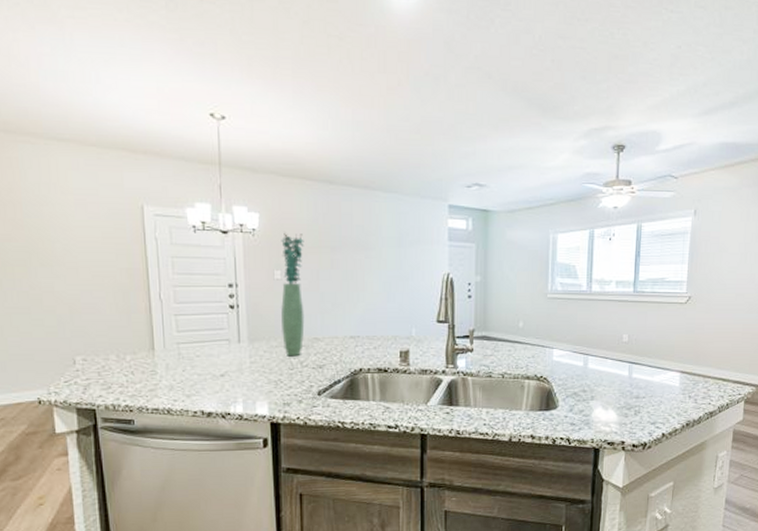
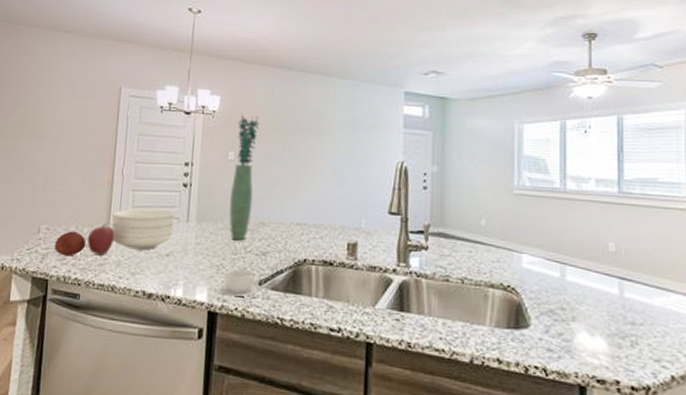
fruit: none [95,360,132,385] -> present [54,231,86,257]
fruit: none [132,350,163,381] -> present [87,223,115,255]
bowl: none [155,332,226,373] -> present [111,208,176,250]
teacup: none [278,382,318,408] -> present [218,268,259,298]

